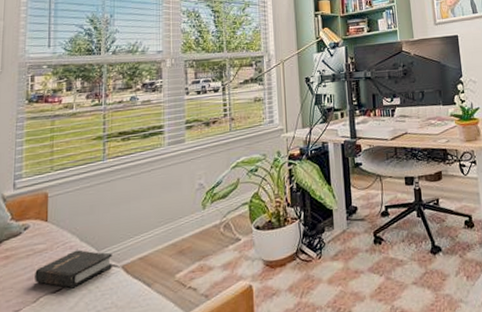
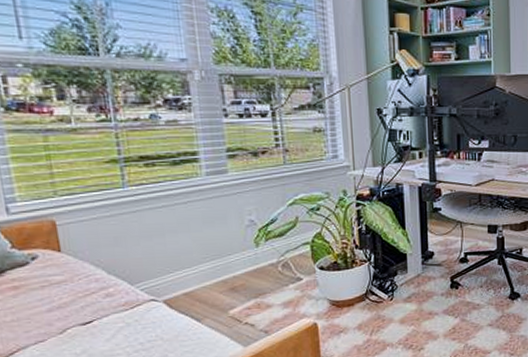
hardback book: present [35,250,112,288] -> none [55,283,151,320]

